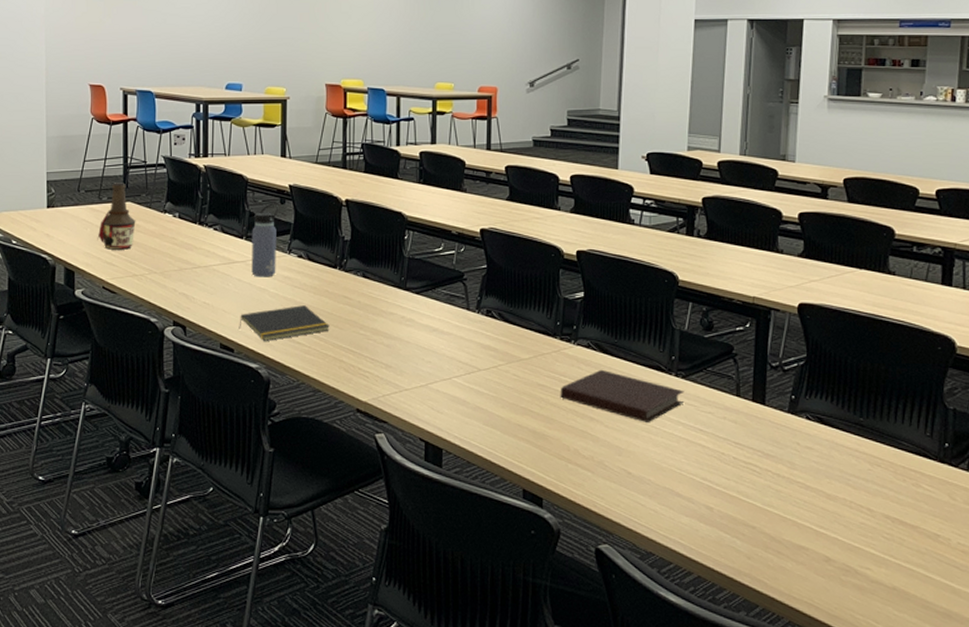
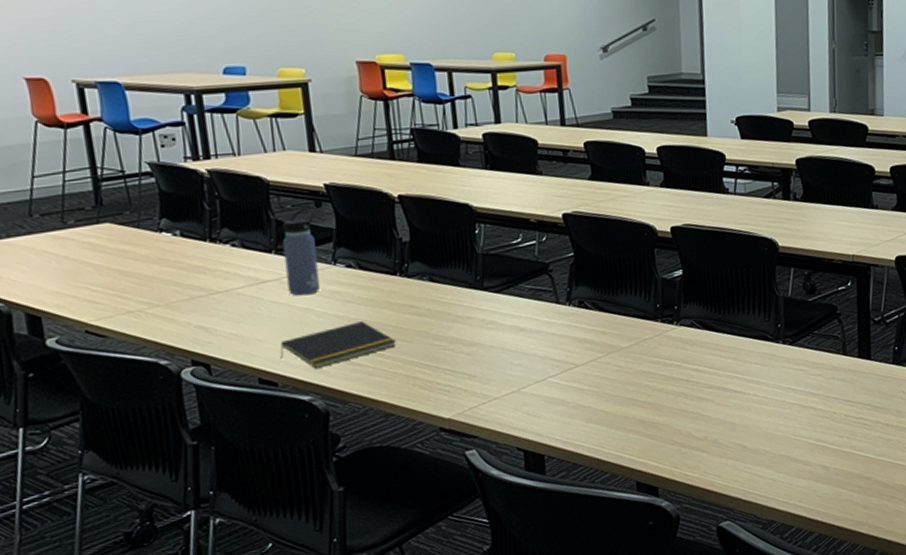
bottle: present [97,183,136,250] -> none [67,200,122,285]
notebook: present [560,369,685,422] -> none [666,347,793,394]

